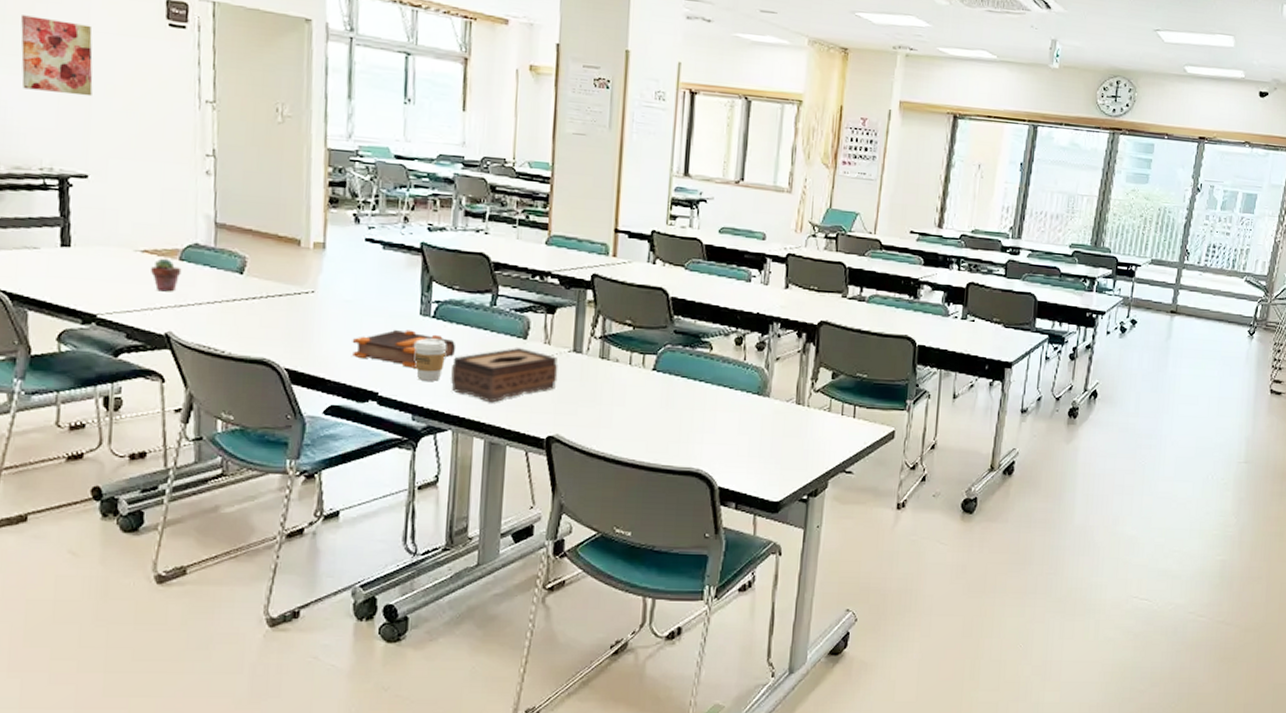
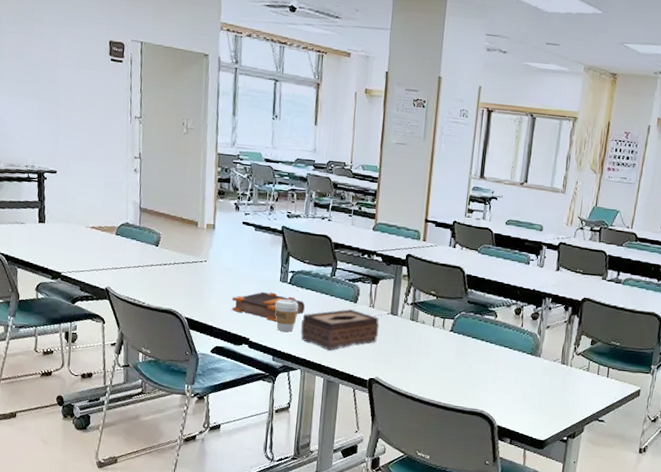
wall art: present [21,15,93,97] -> none [14,53,61,114]
potted succulent: present [151,258,182,292] -> none [97,233,117,258]

